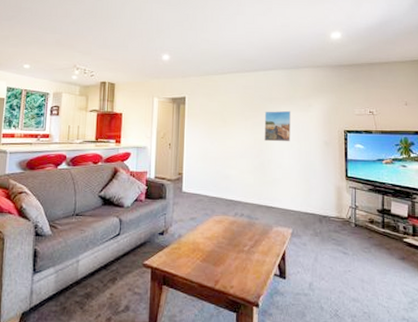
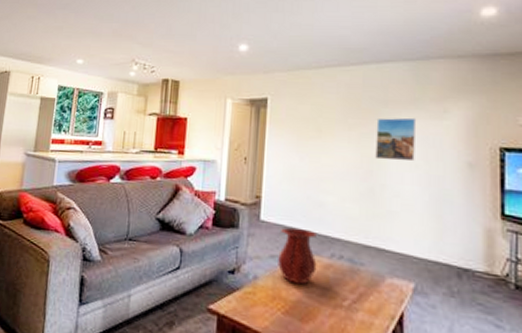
vase: none [196,195,225,238] -> present [278,227,318,285]

